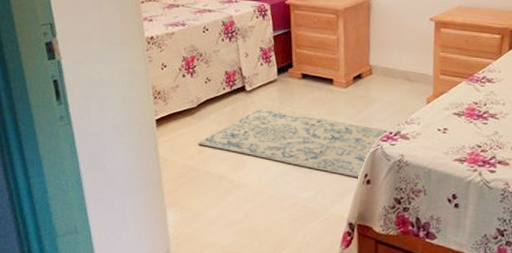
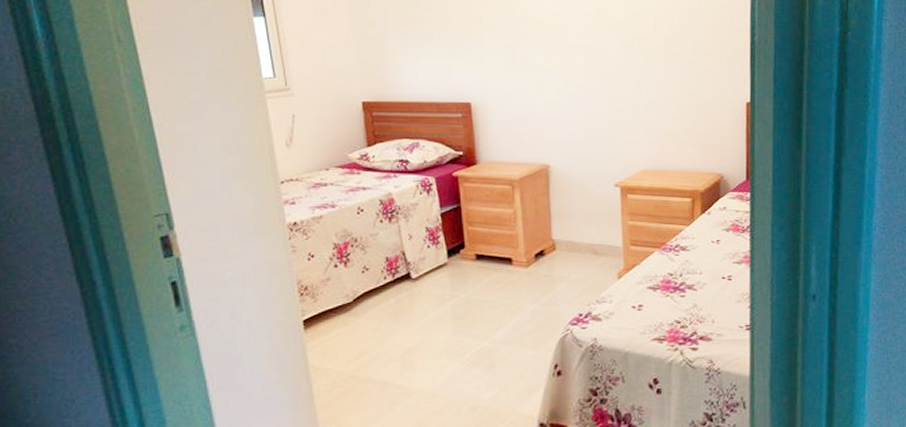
rug: present [197,108,388,178] -> none [355,298,577,370]

